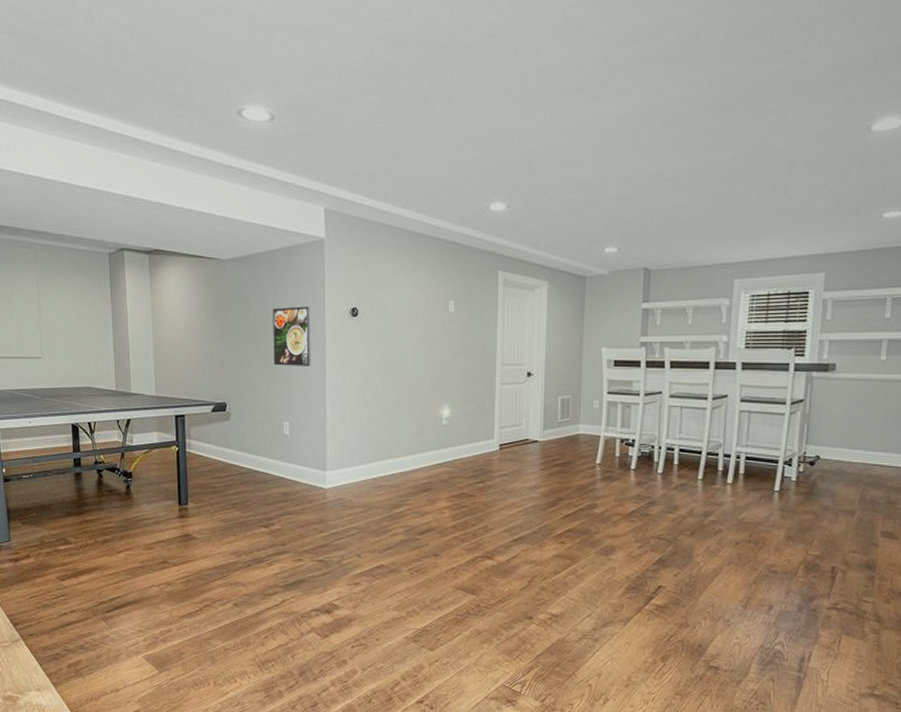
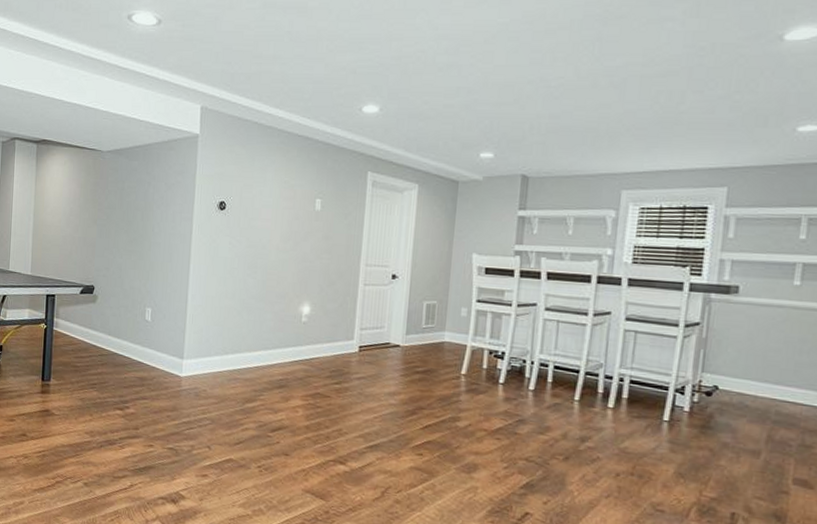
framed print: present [273,306,311,366] -> none [141,198,181,256]

